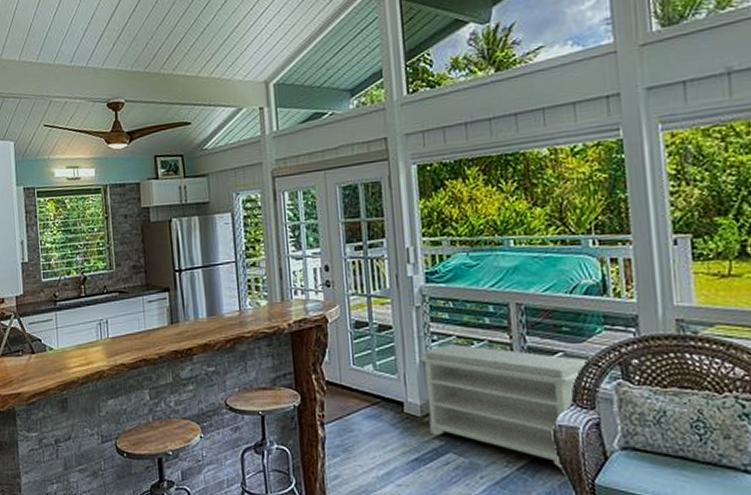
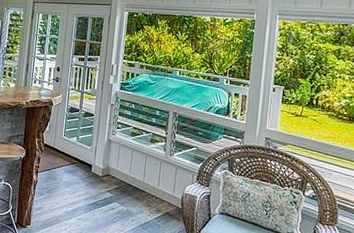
bench: present [419,344,586,471] -> none [106,132,209,223]

